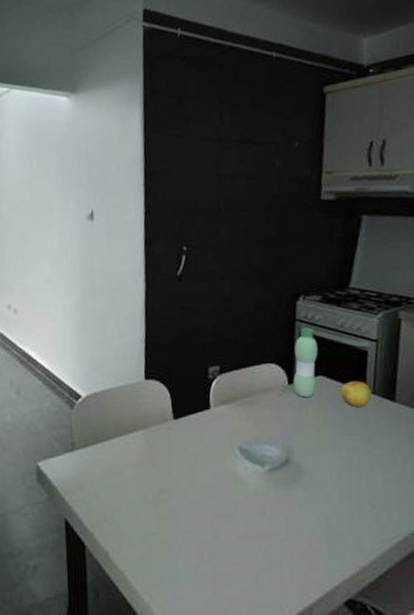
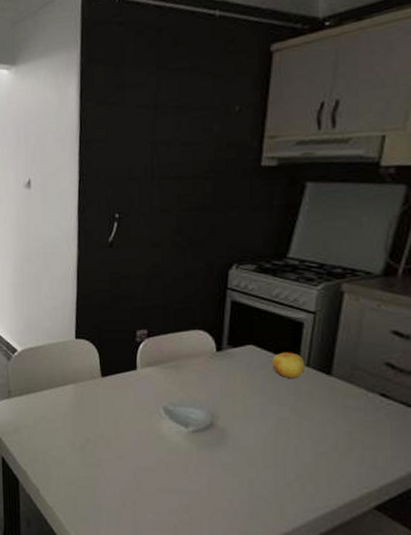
water bottle: present [293,328,318,398] -> none [221,297,249,366]

